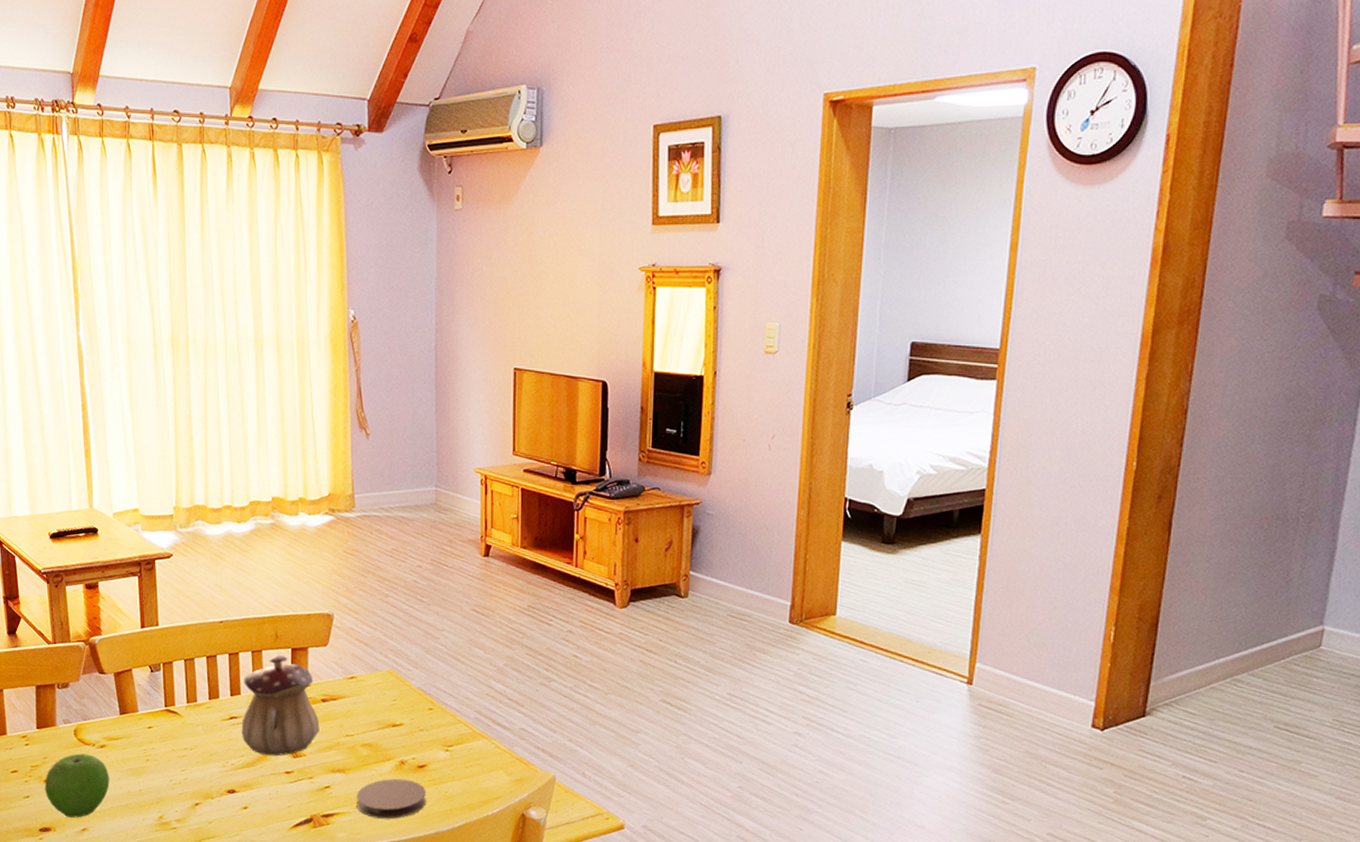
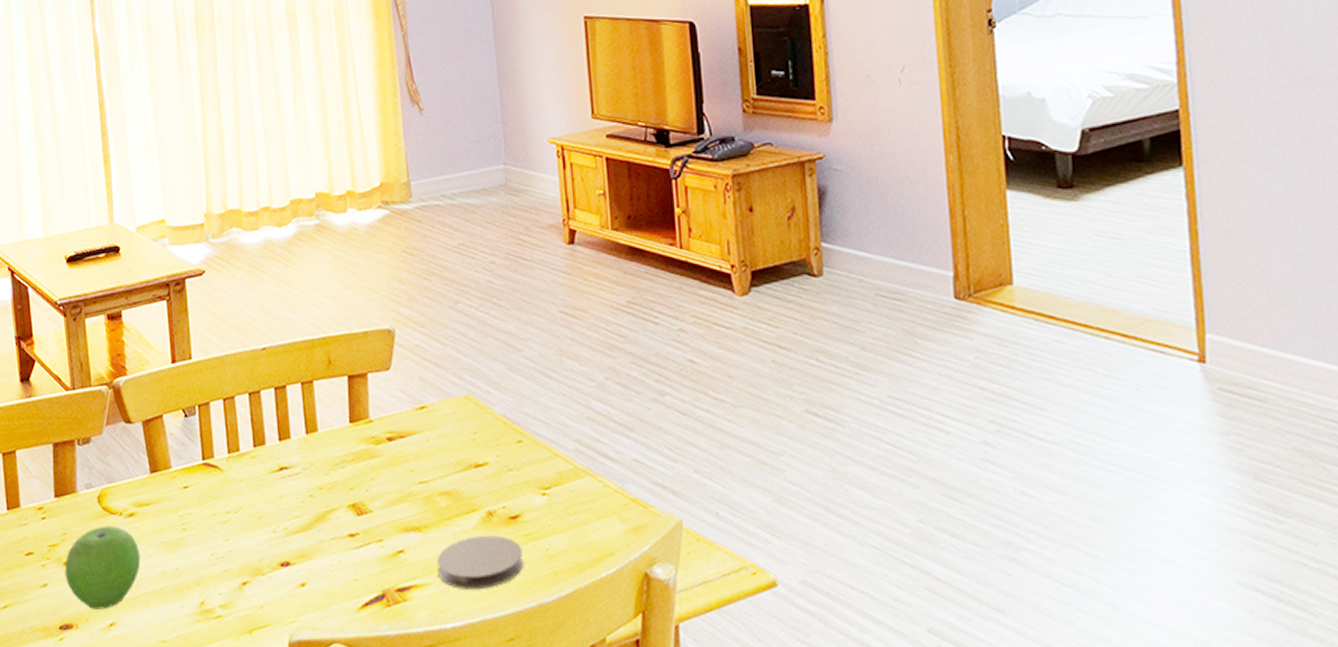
teapot: present [241,654,320,756] -> none [293,385,387,515]

